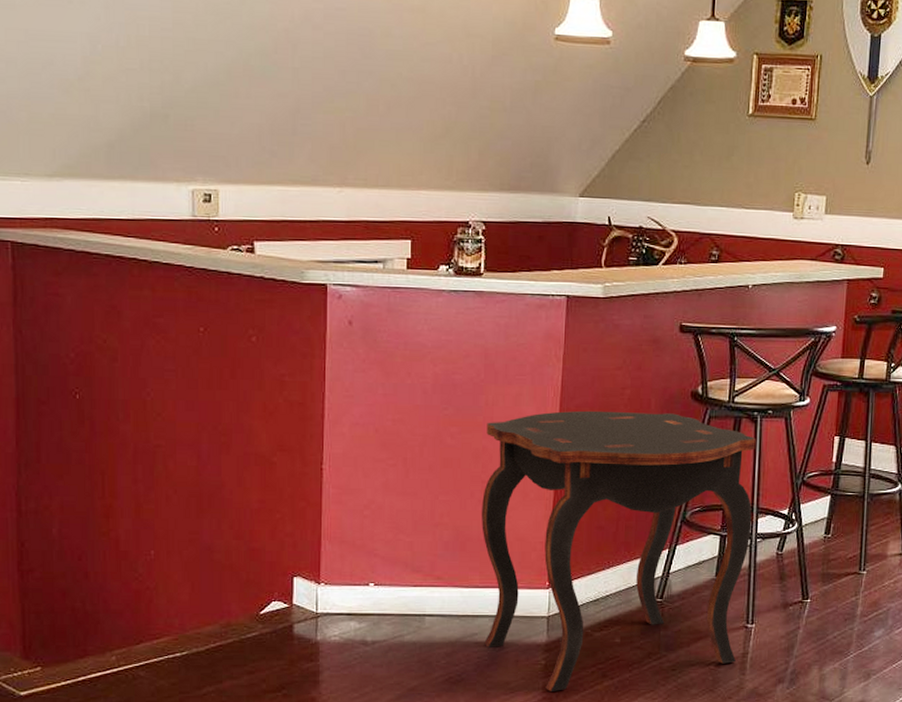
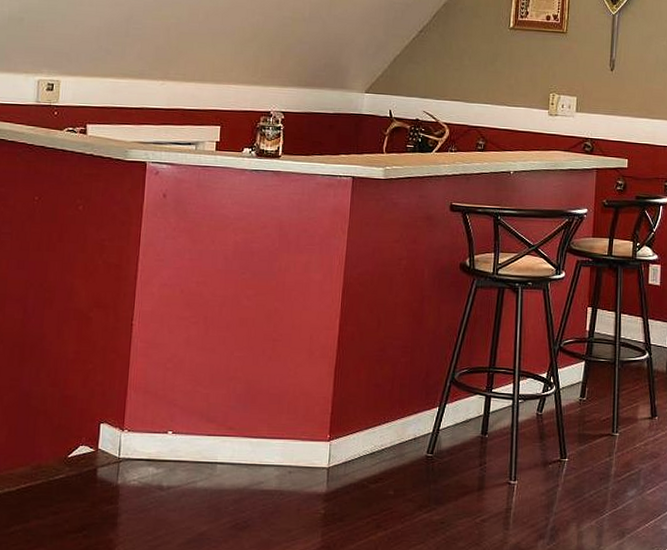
side table: present [481,410,756,691] -> none [269,278,518,540]

